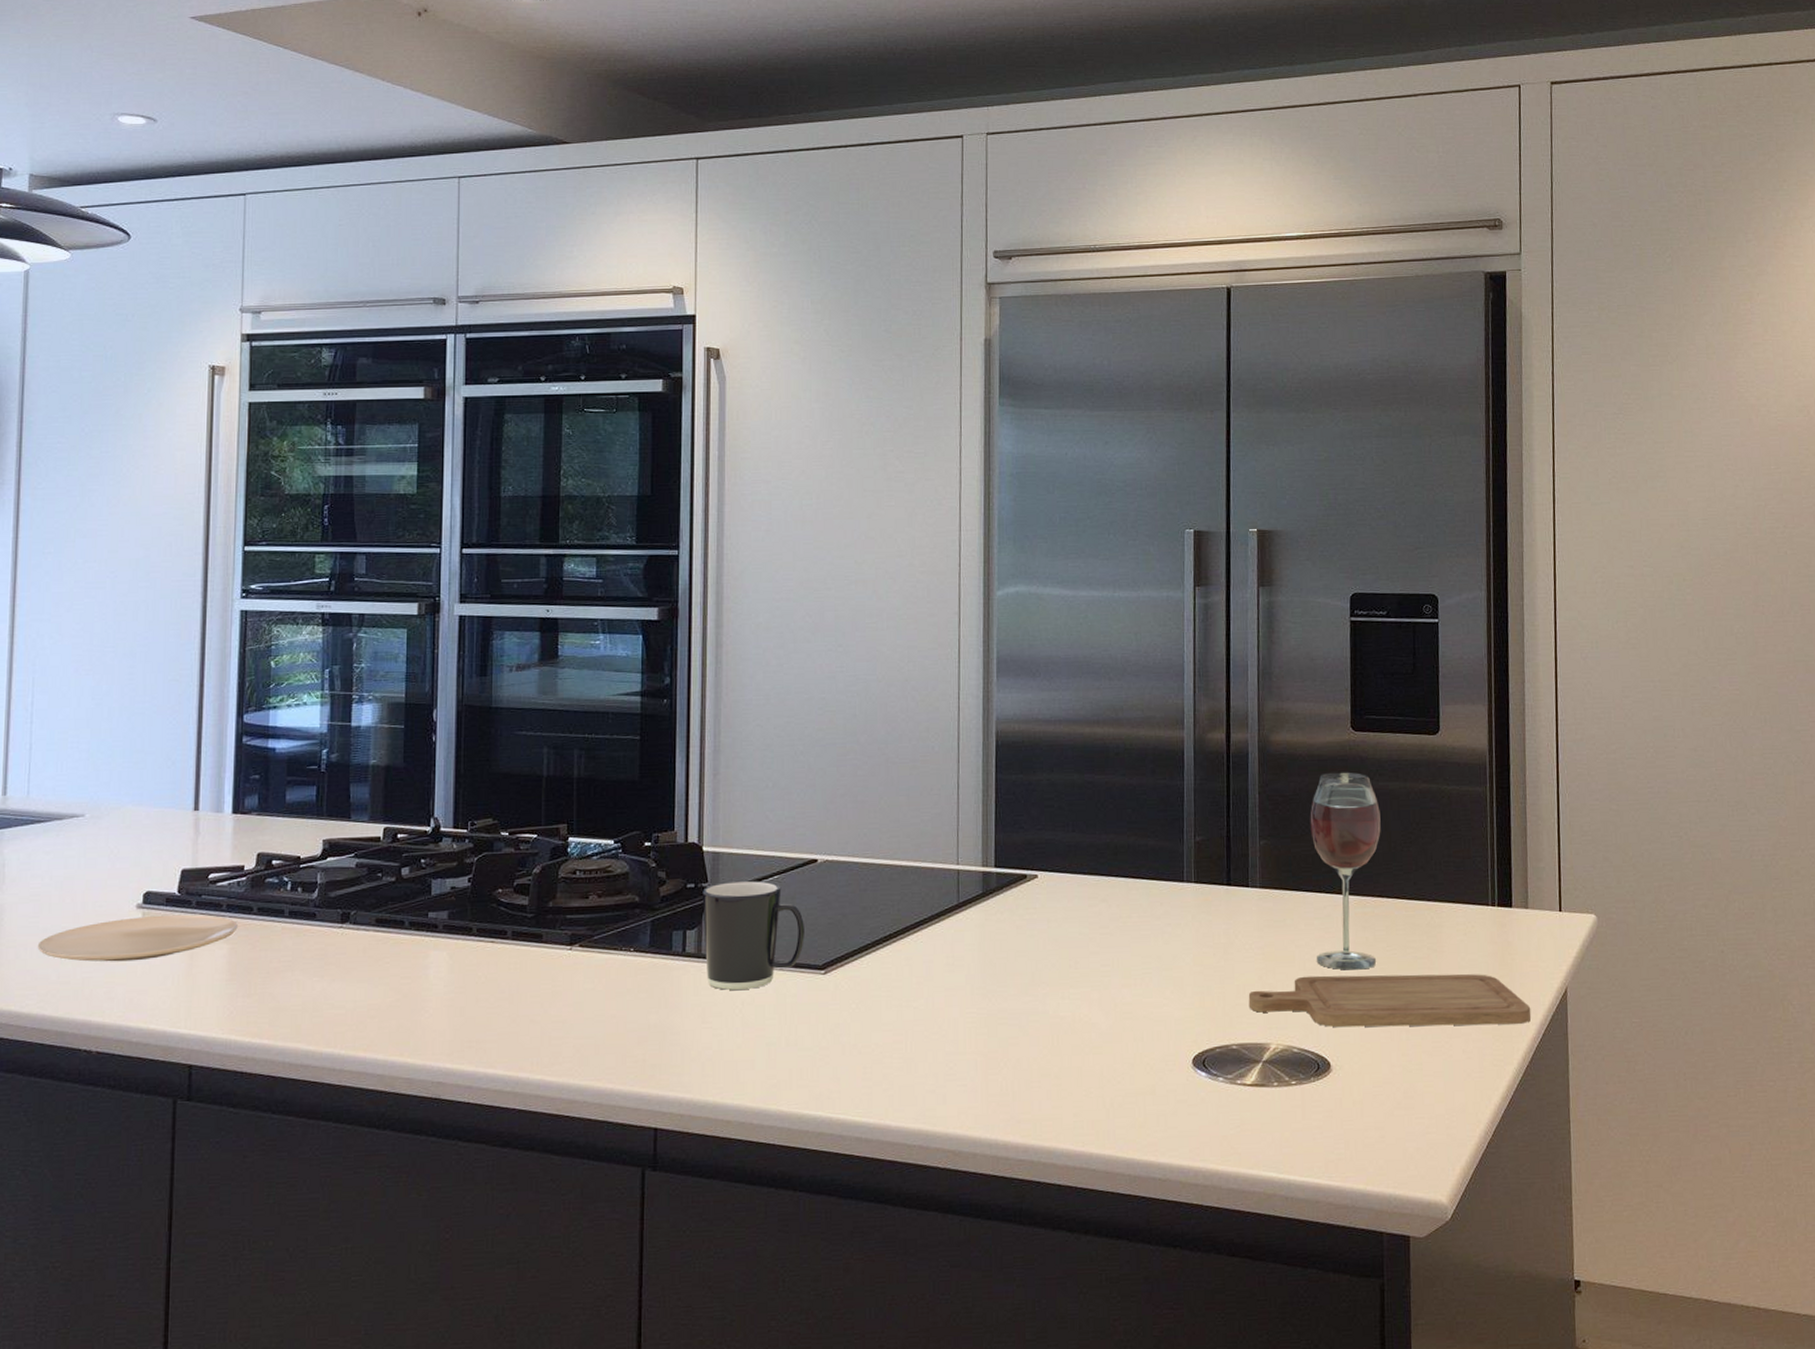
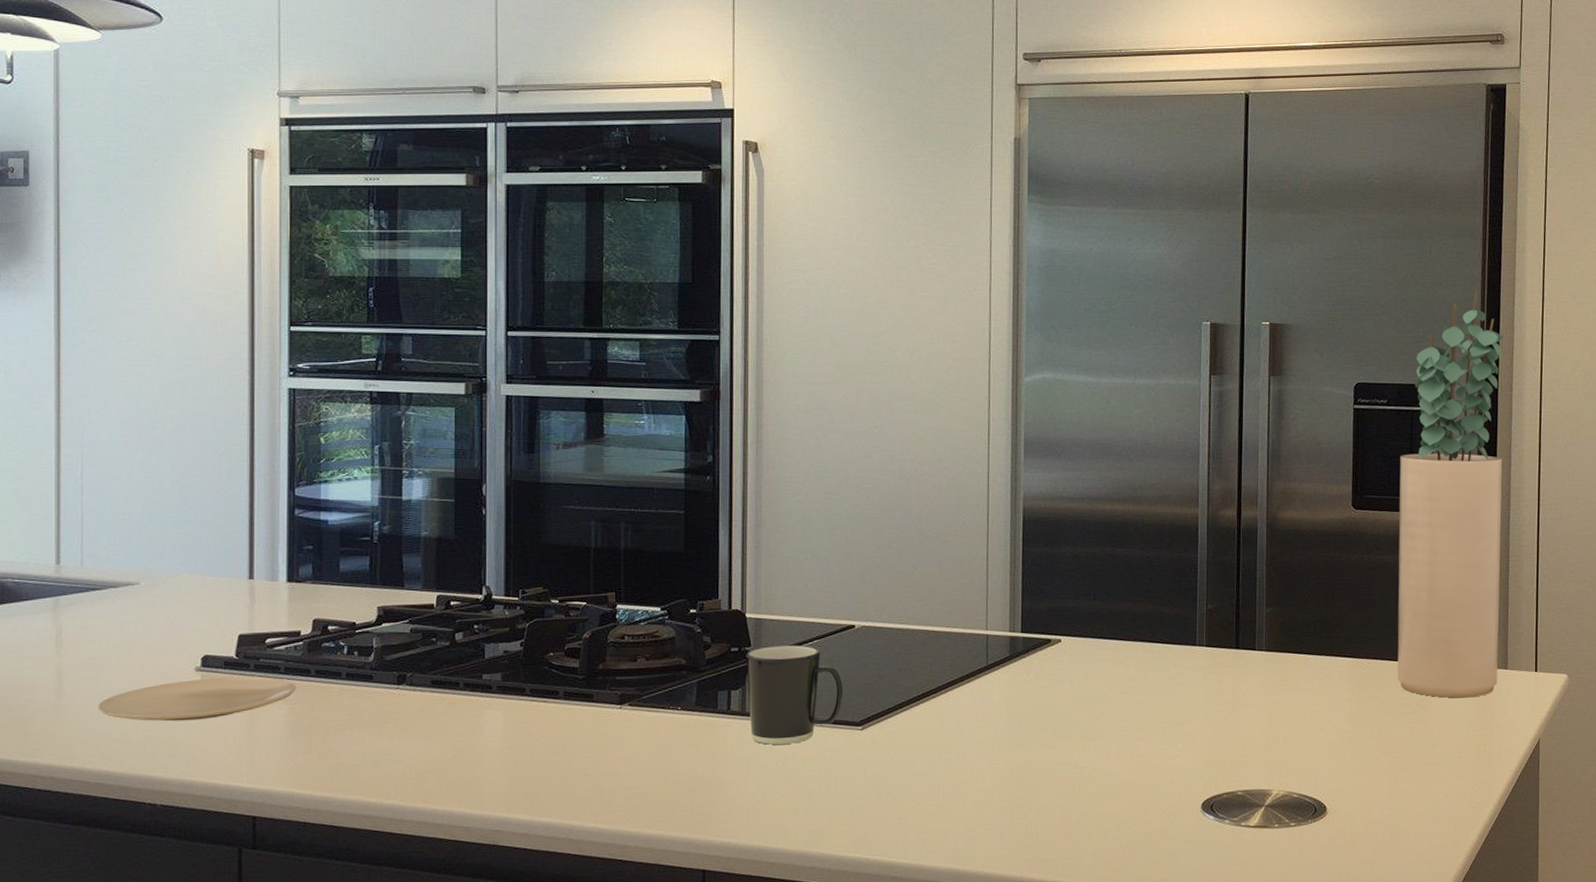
chopping board: present [1248,974,1532,1028] -> none [1253,727,1507,775]
wineglass: present [1309,772,1381,970] -> none [1312,546,1377,725]
vase: none [1402,491,1518,941] -> present [1397,290,1503,698]

